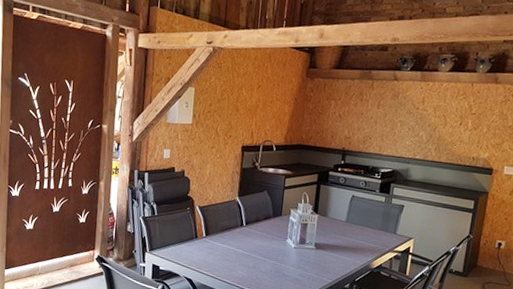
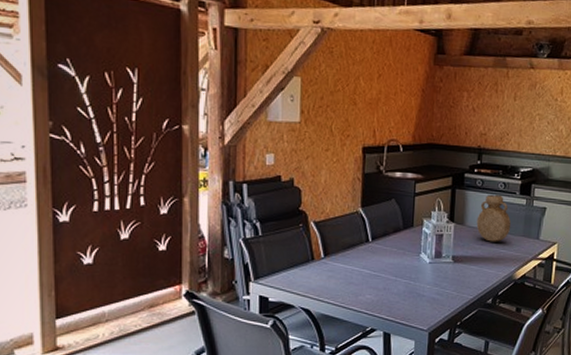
vase: none [338,191,370,234] -> present [476,194,512,242]

